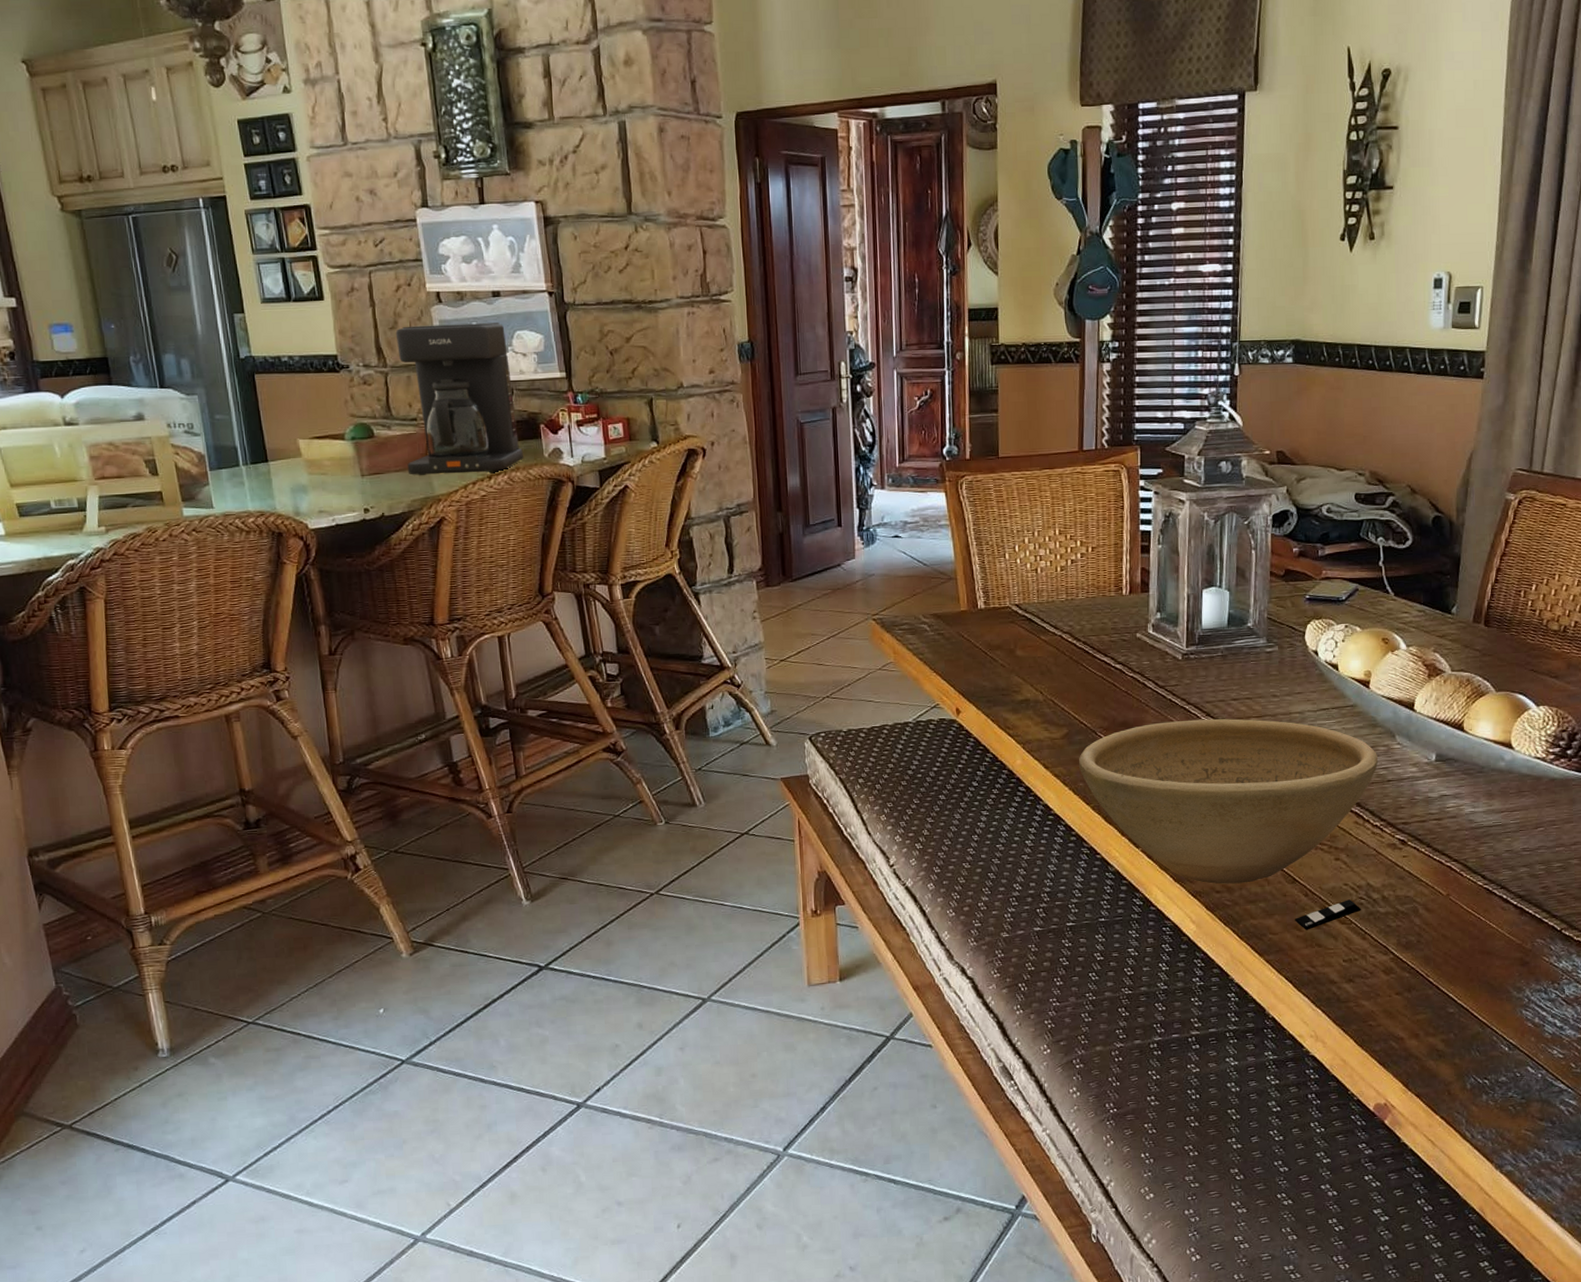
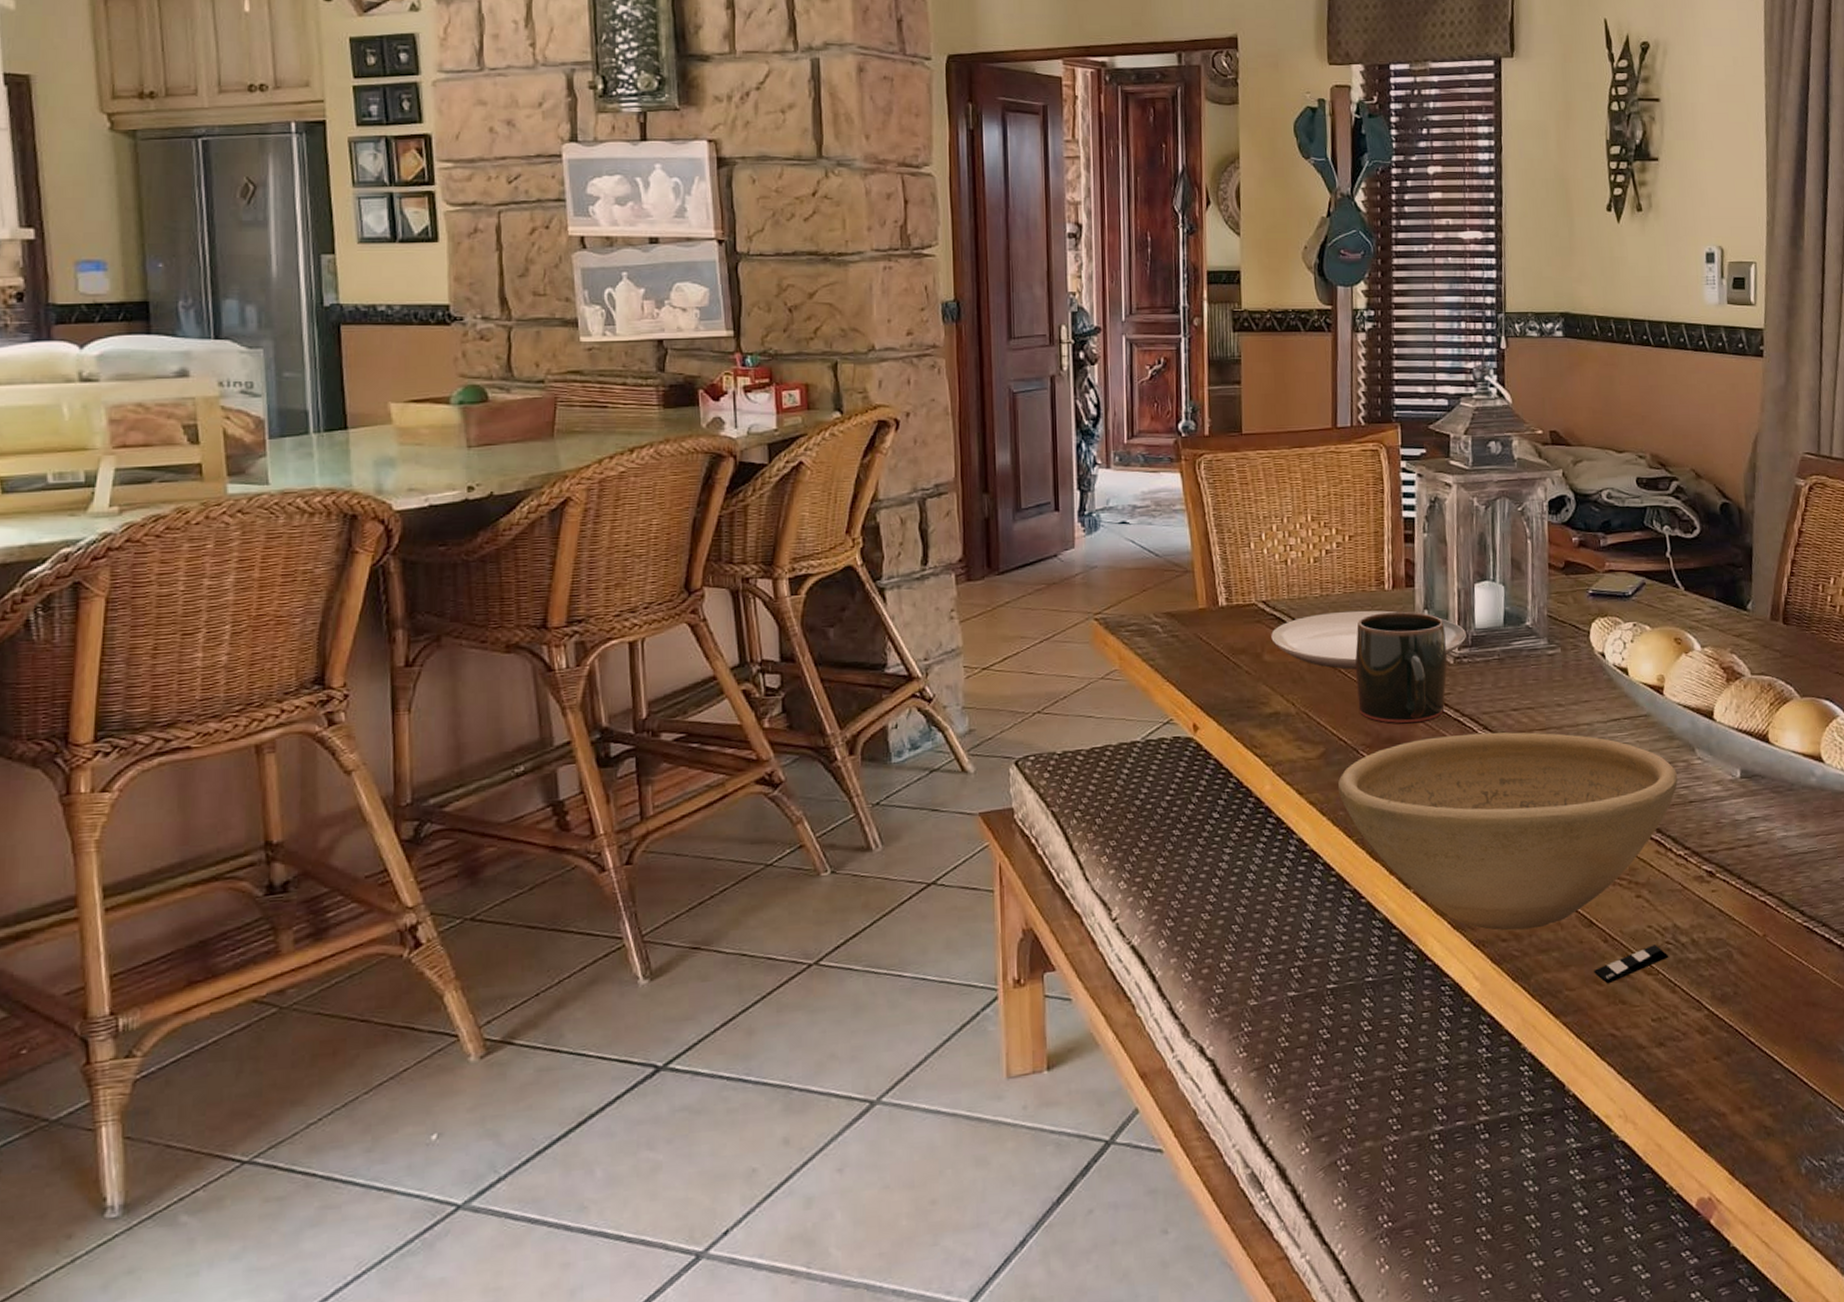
coffee maker: present [395,321,523,476] -> none [525,271,675,448]
plate: none [1023,612,1194,664] -> present [1271,610,1466,669]
mug: none [1095,613,1176,711] -> present [1355,611,1447,725]

